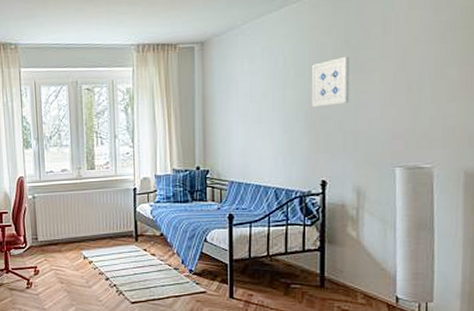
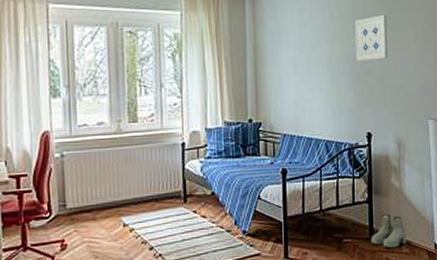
boots: none [322,263,362,298] -> present [371,214,406,249]

